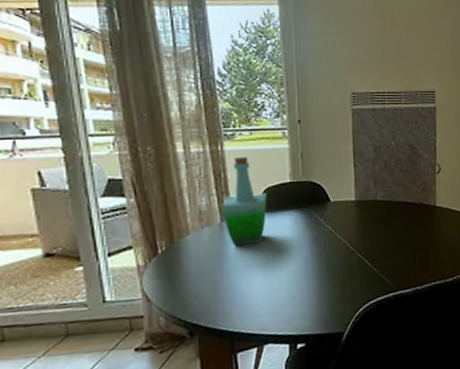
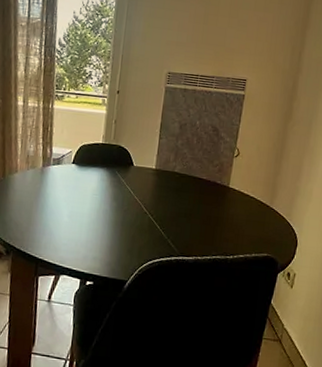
bottle: present [219,156,267,247] -> none [43,115,82,190]

